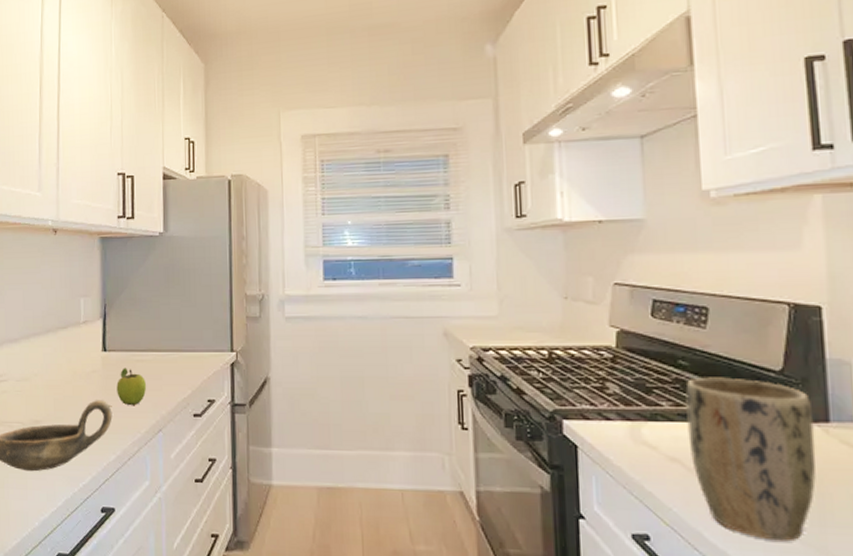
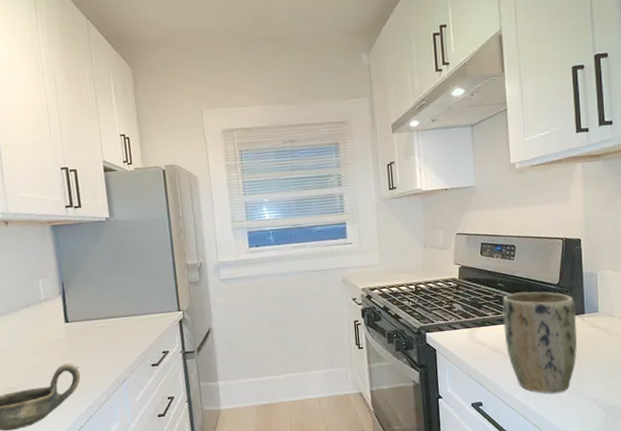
fruit: present [116,368,147,405] -> none [81,334,109,365]

